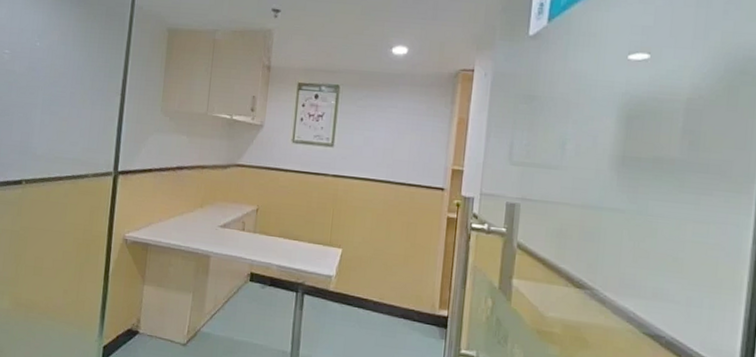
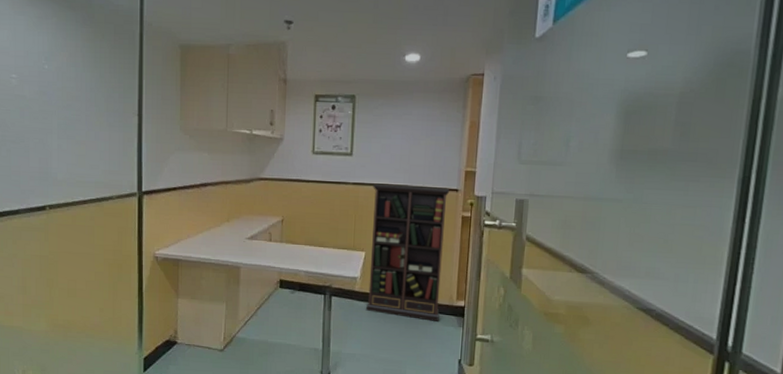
bookcase: none [339,177,435,331] -> present [365,183,450,322]

